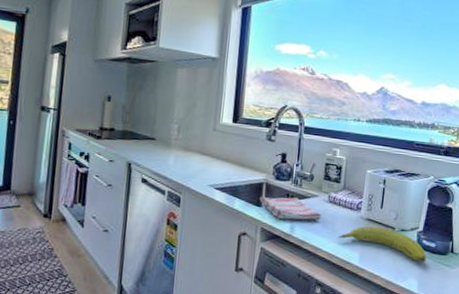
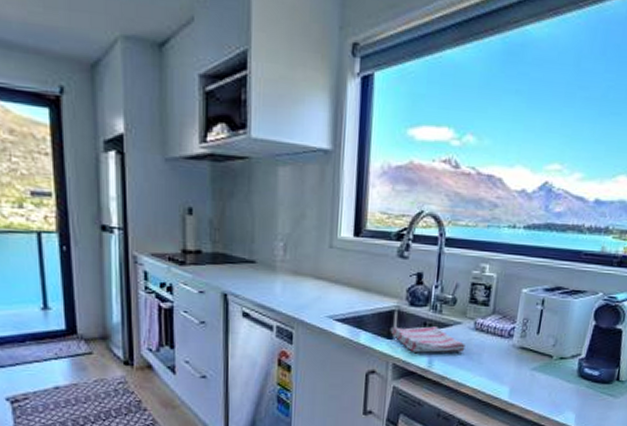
fruit: present [337,225,427,262] -> none [484,355,588,393]

